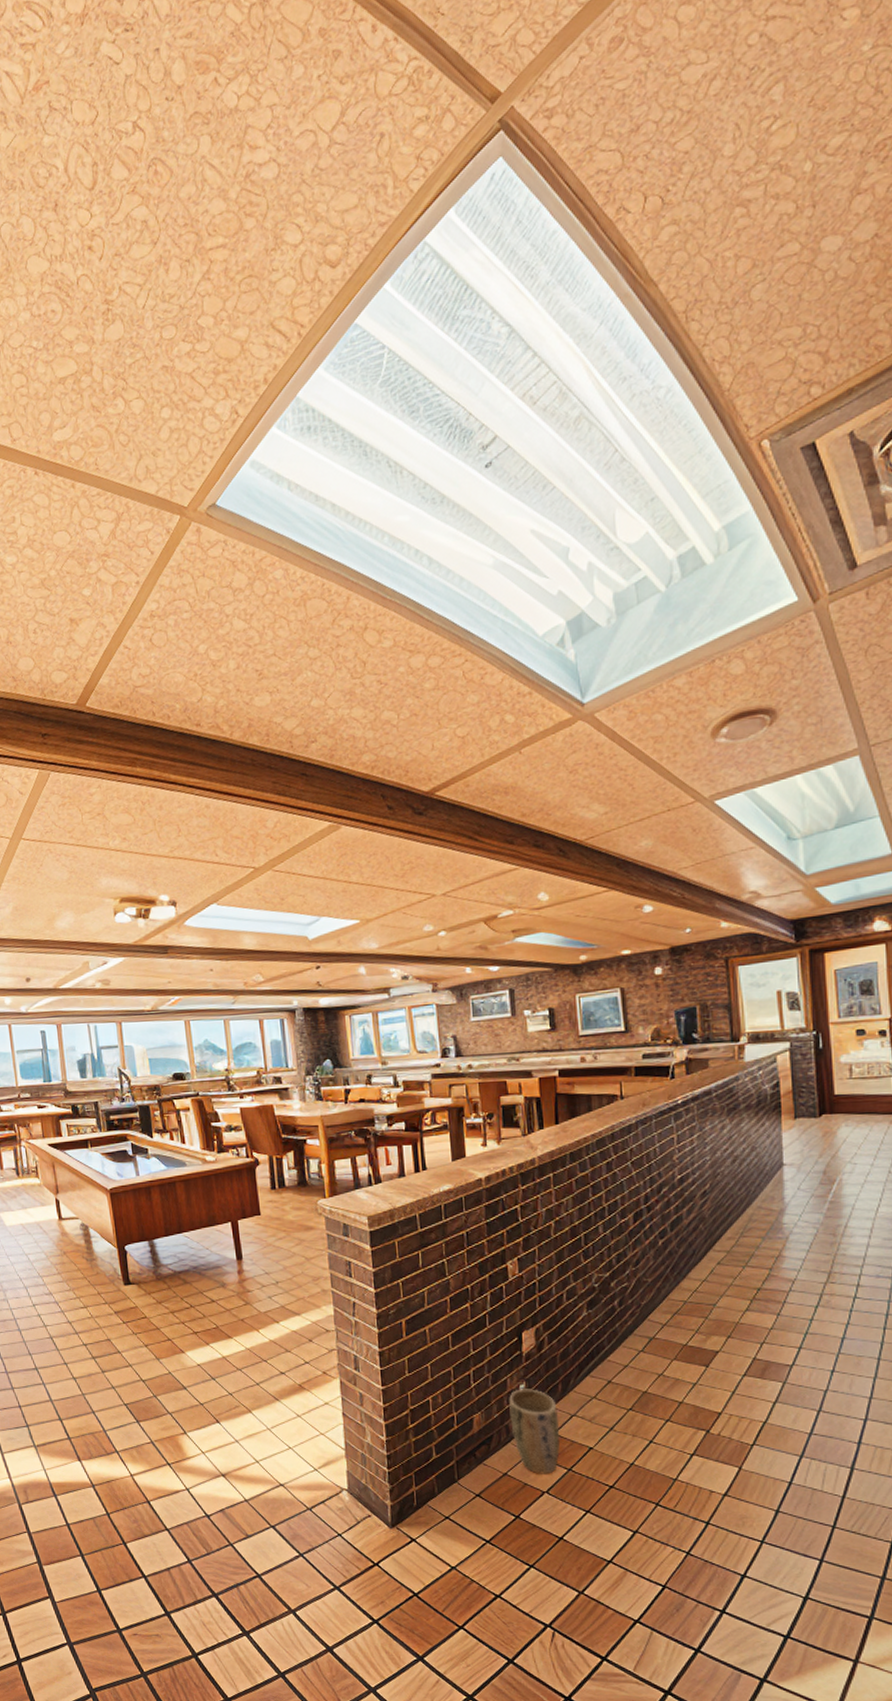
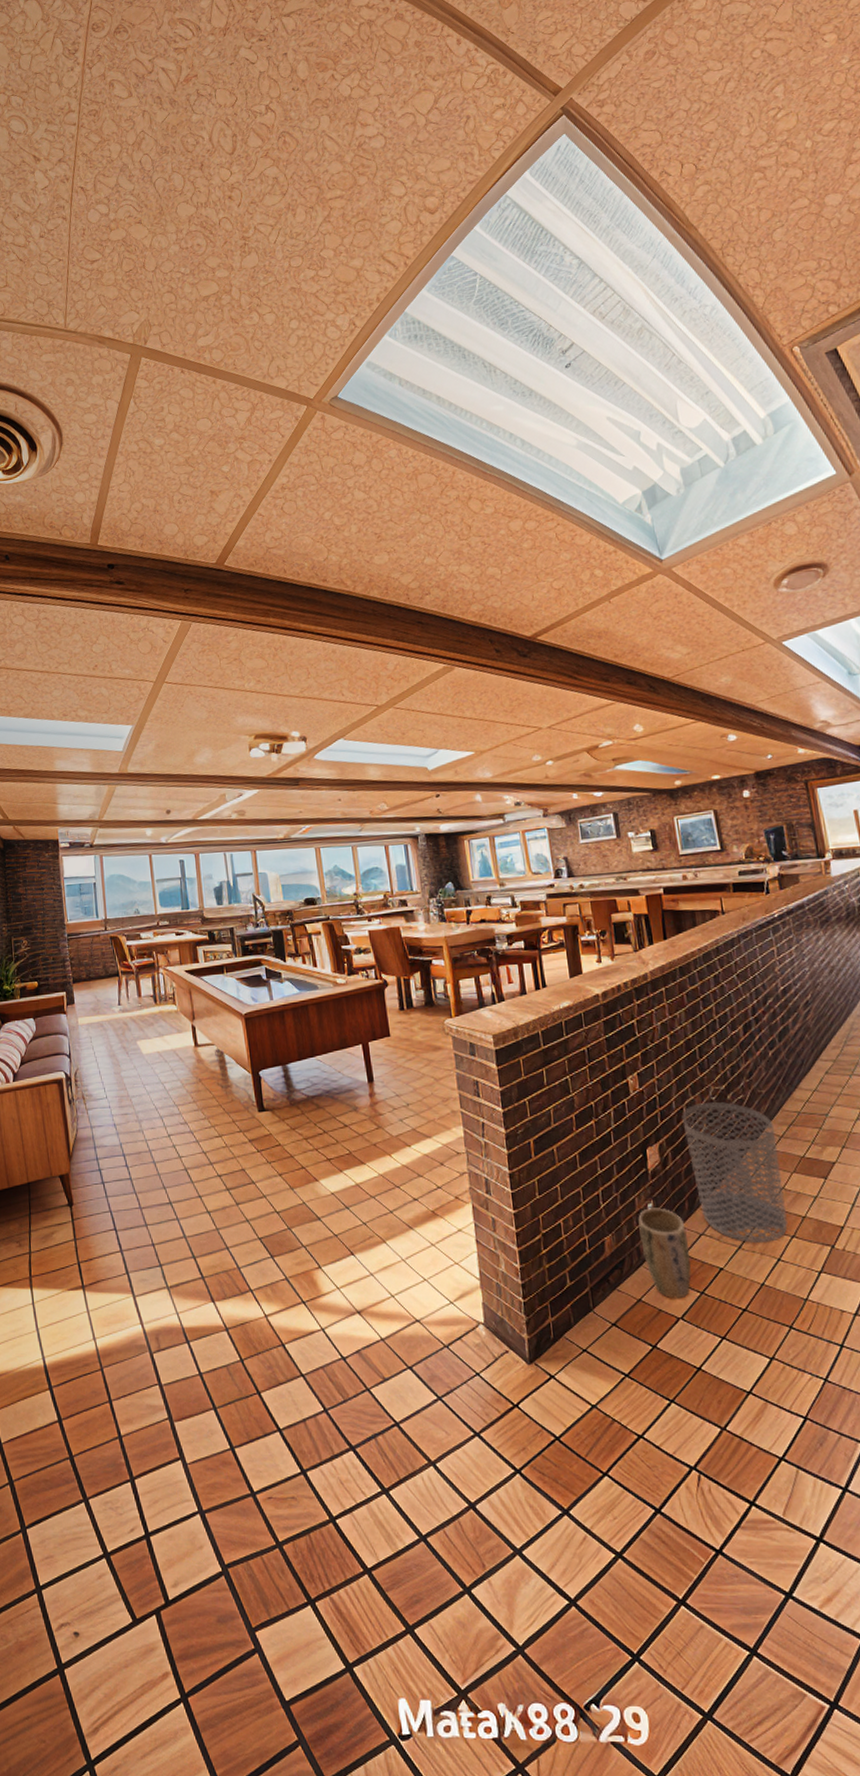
waste bin: none [561,1289,663,1426] -> present [682,1102,788,1244]

